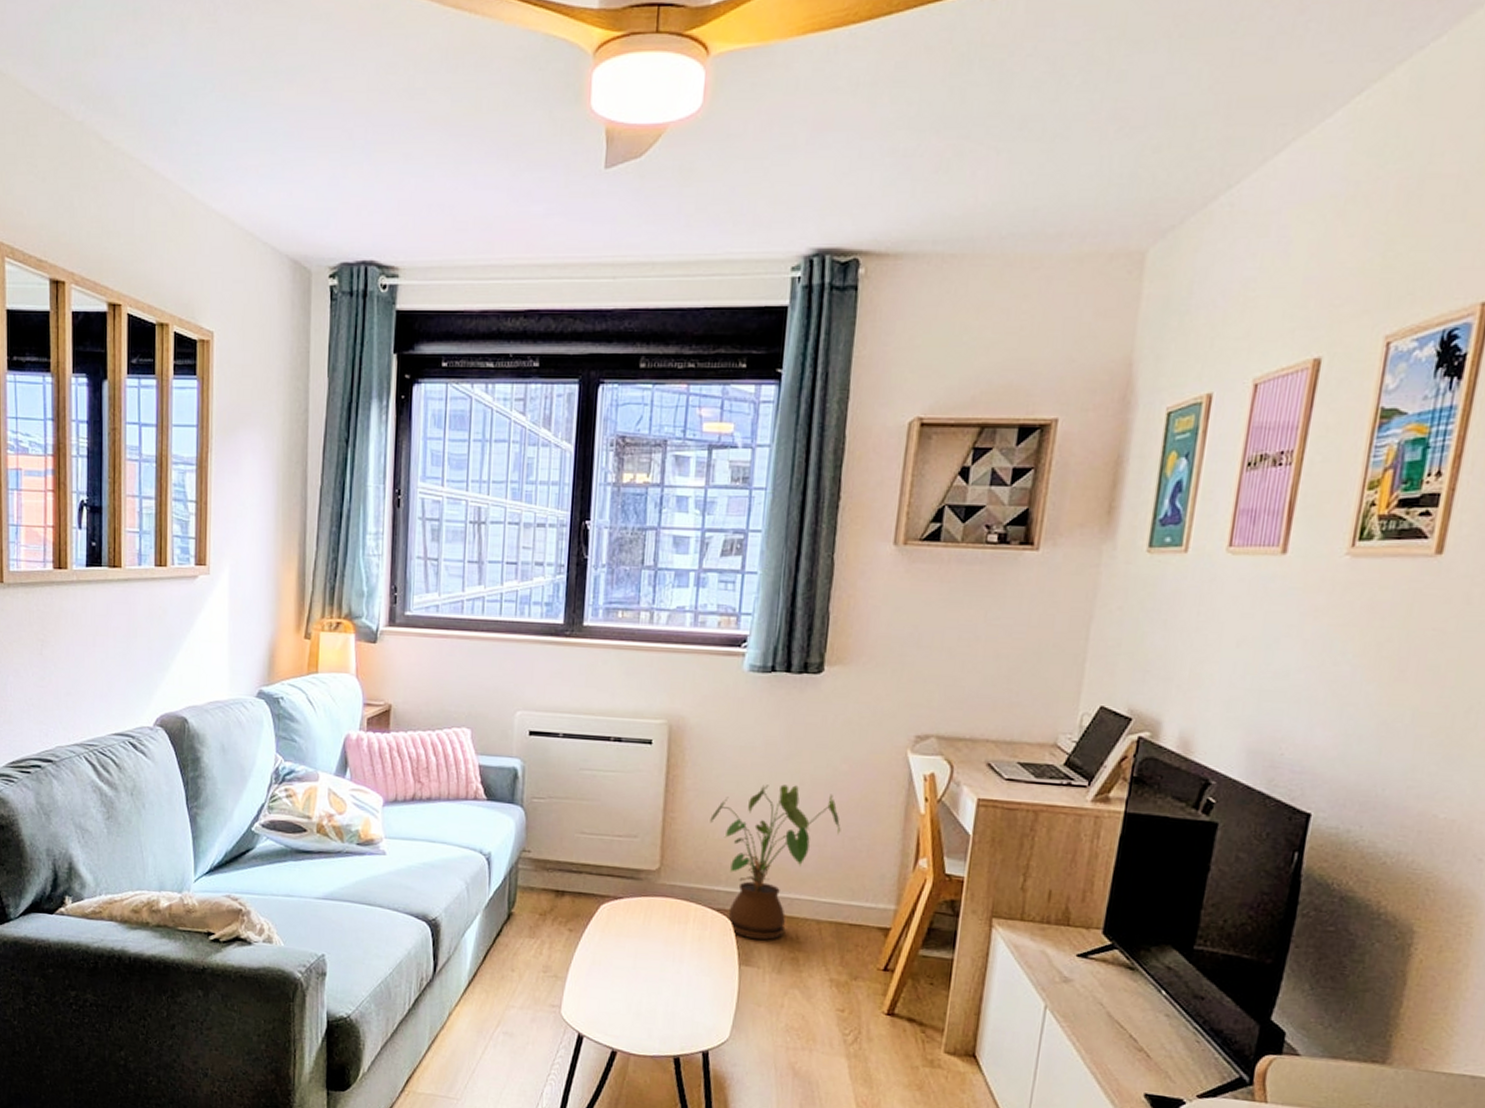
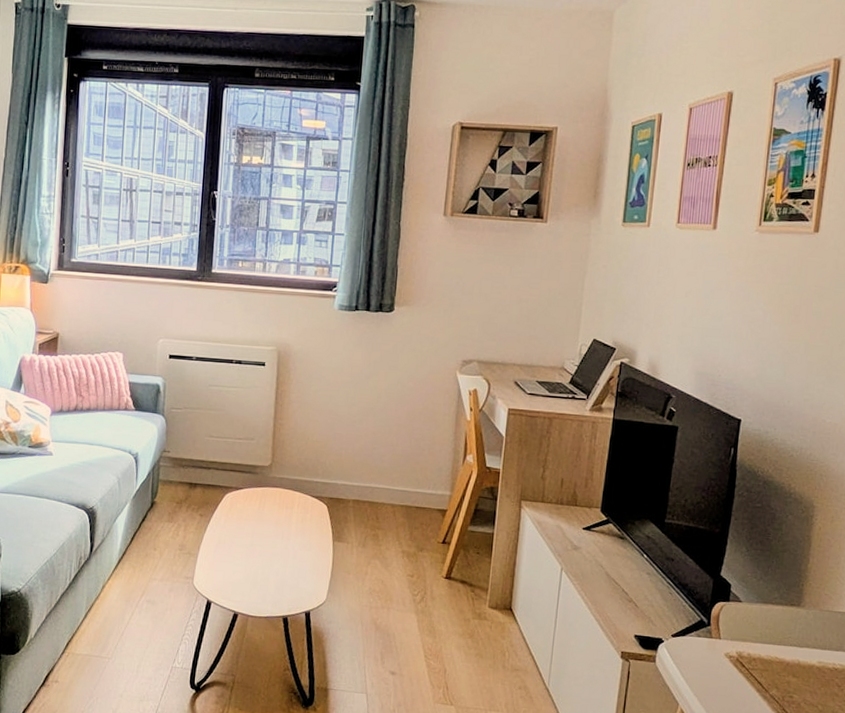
house plant: present [710,784,841,940] -> none [310,398,409,521]

